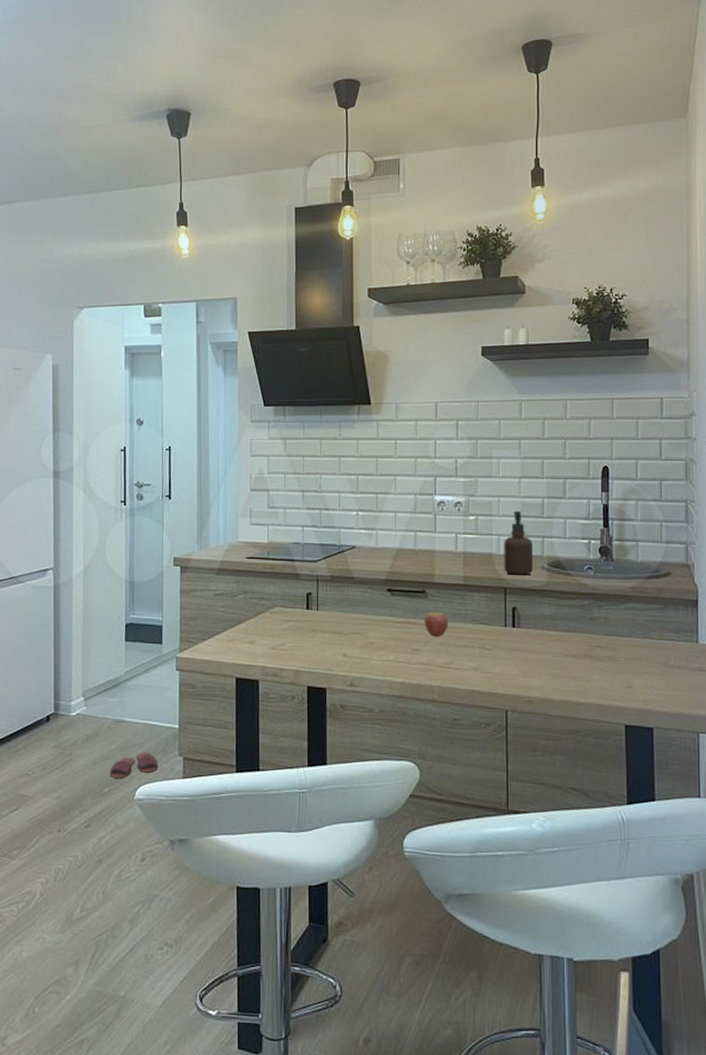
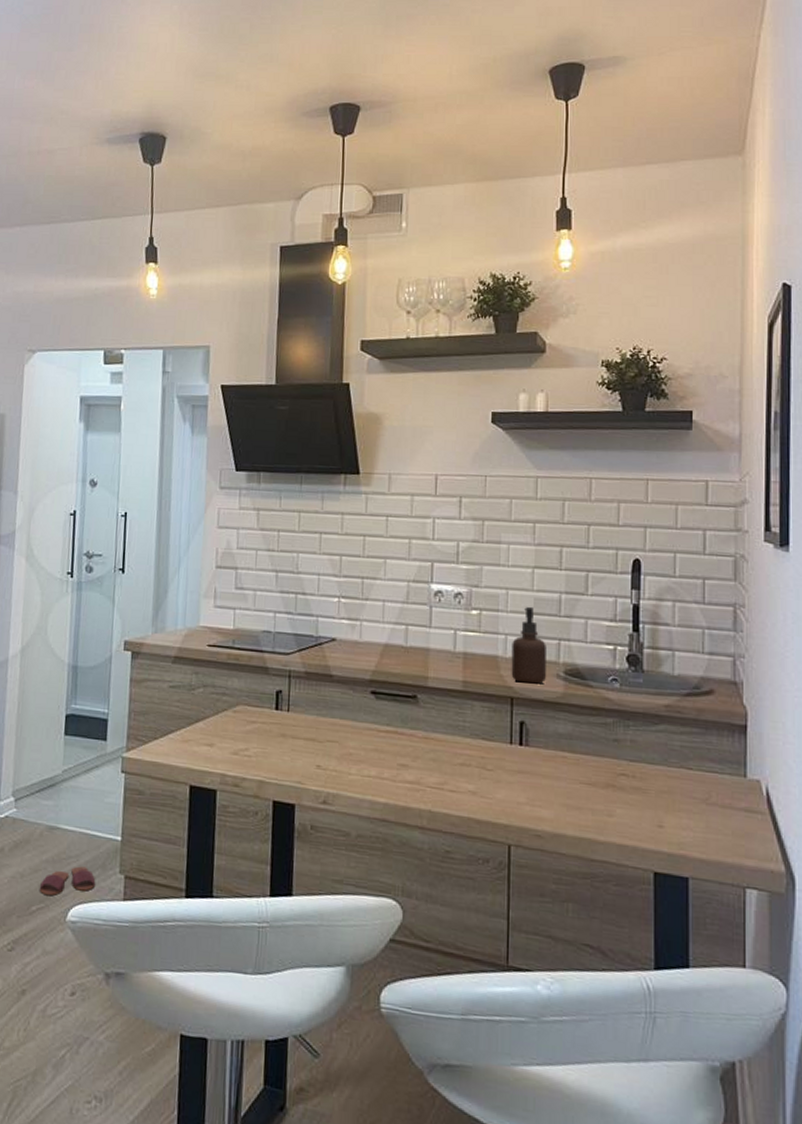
fruit: present [425,607,449,637] -> none [414,715,443,752]

